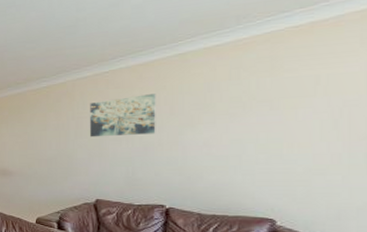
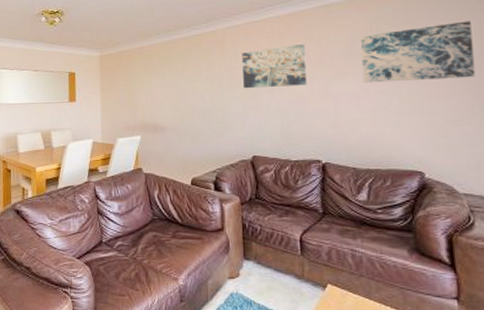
wall art: none [216,65,349,132] -> present [360,21,476,83]

